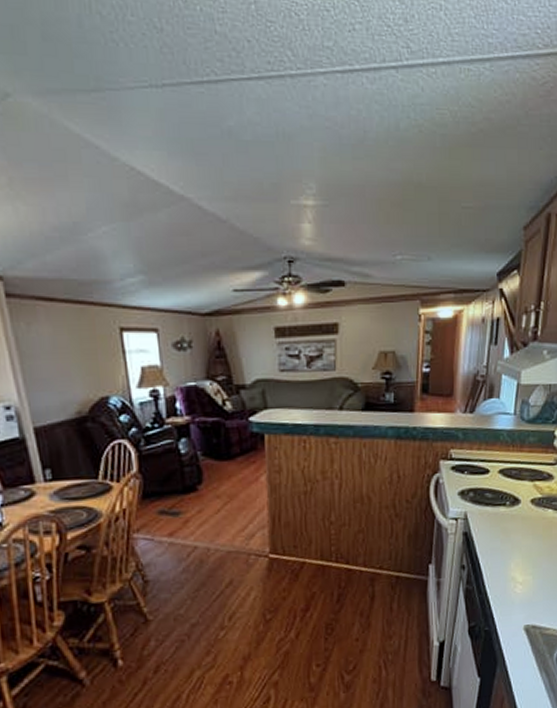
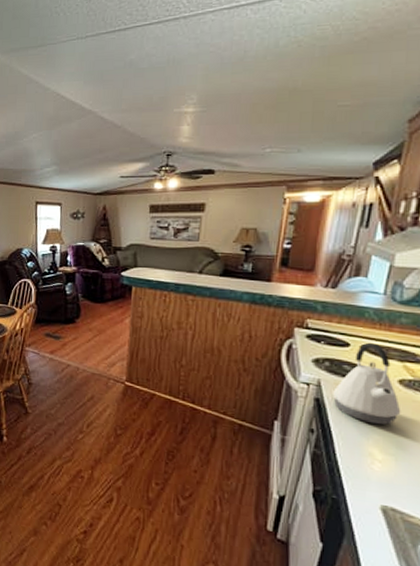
kettle: none [478,465,534,548] -> present [333,342,401,425]

